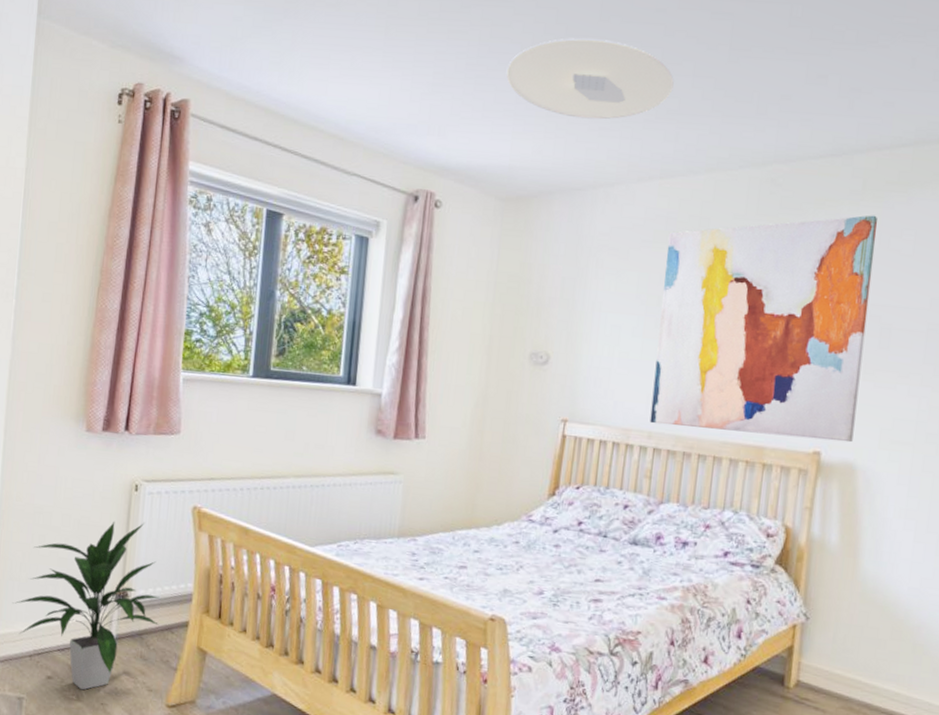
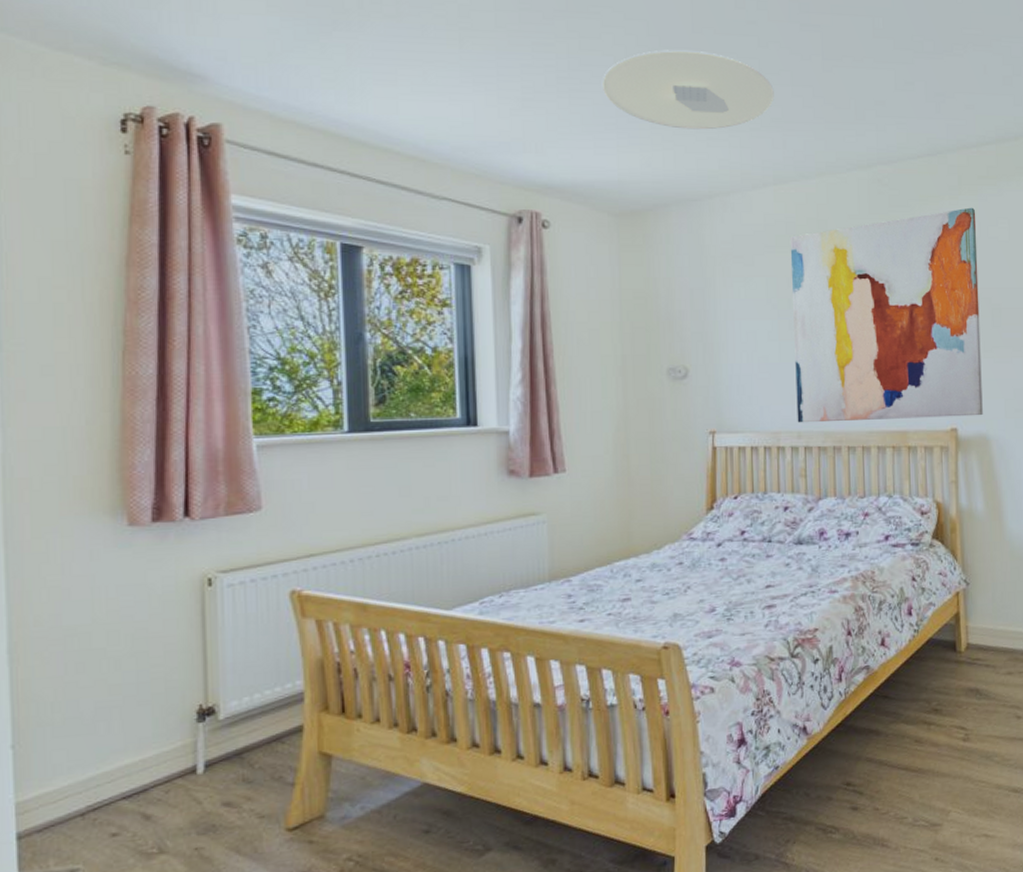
indoor plant: present [13,521,160,690] -> none [46,620,264,840]

